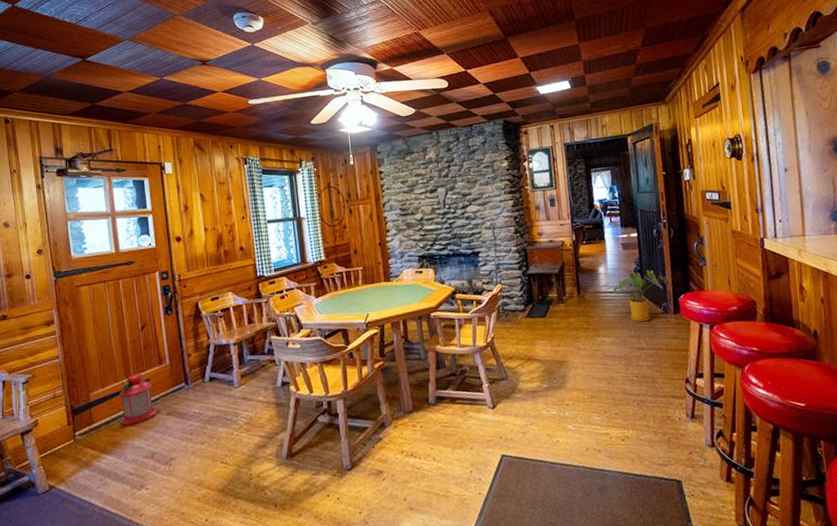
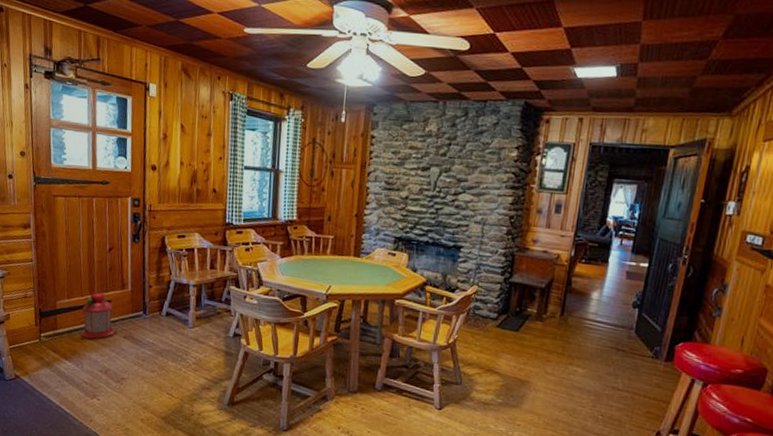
house plant: present [612,270,670,322] -> none [601,305,671,362]

